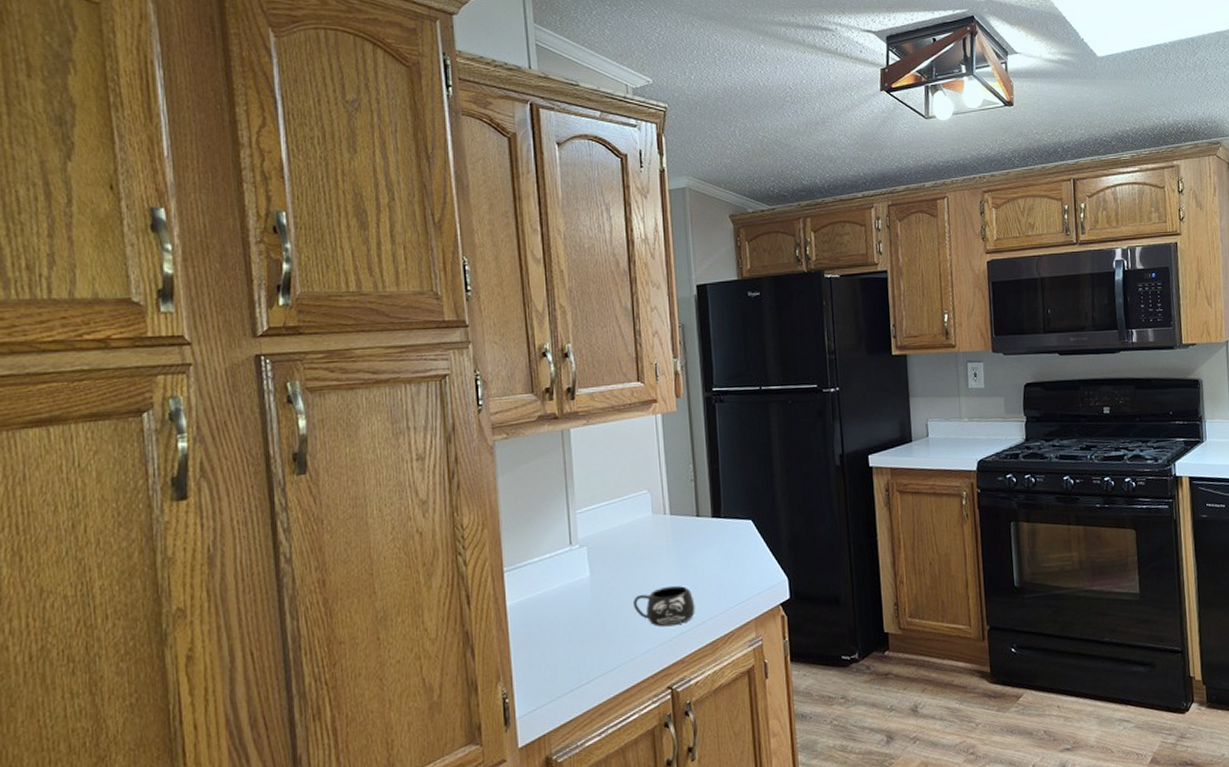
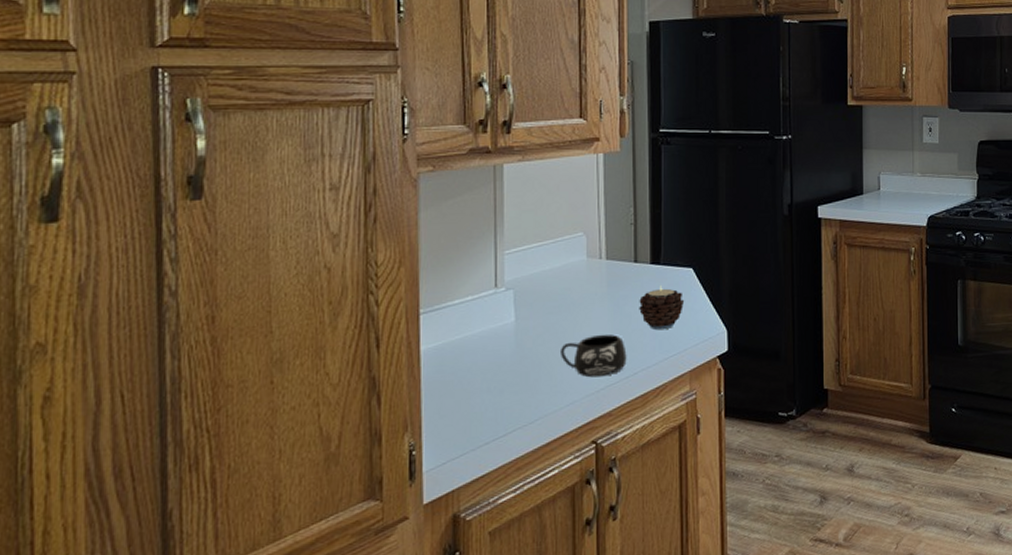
candle: none [703,538,746,581] -> present [639,285,685,331]

